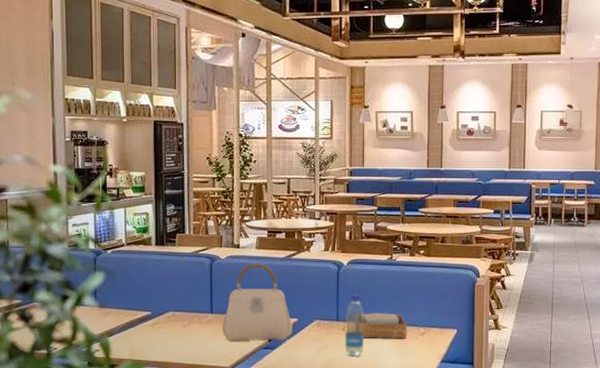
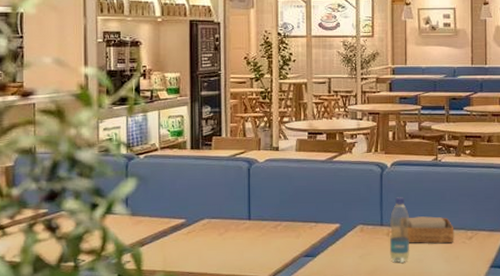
handbag: present [221,263,293,341] -> none [259,166,335,249]

